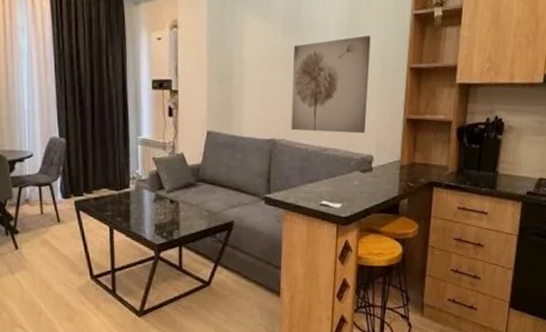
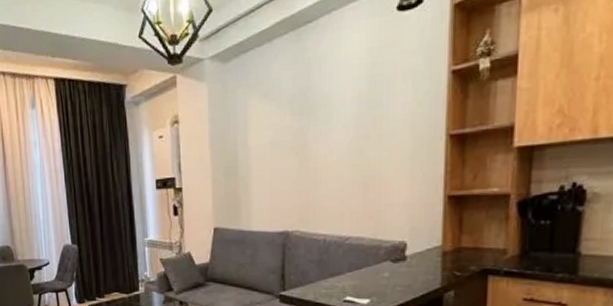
wall art: present [290,35,371,134] -> none [304,104,397,221]

